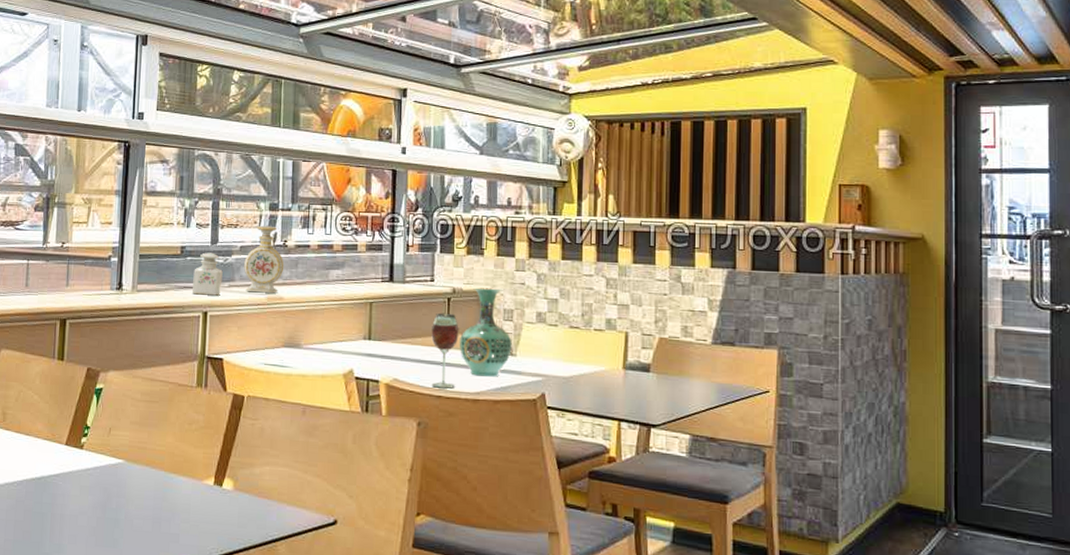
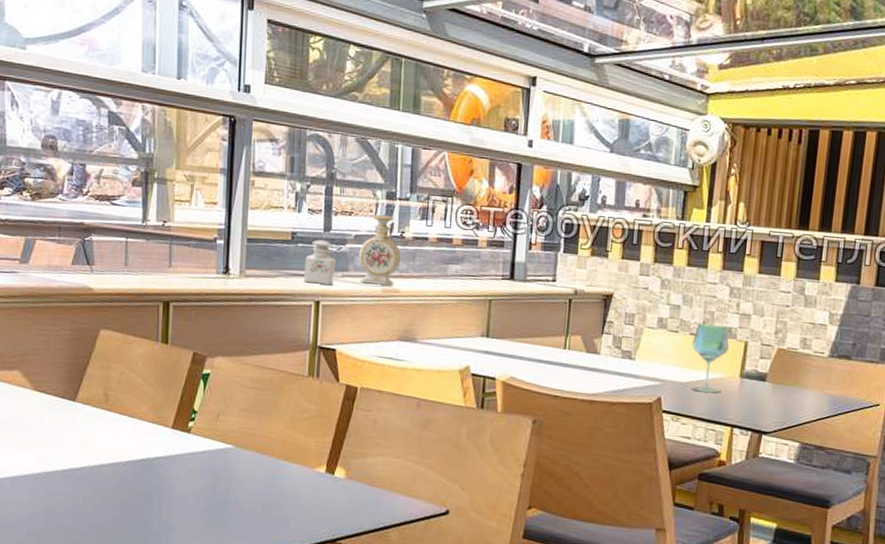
wineglass: present [431,312,459,389] -> none [548,313,579,389]
vase: present [459,288,512,377] -> none [578,290,632,379]
wine glass: none [572,316,610,387] -> present [691,323,730,394]

